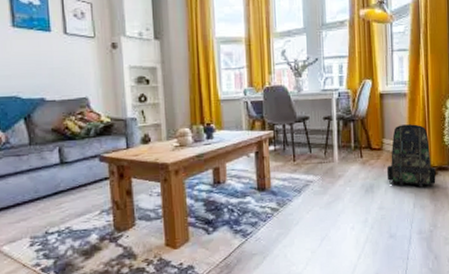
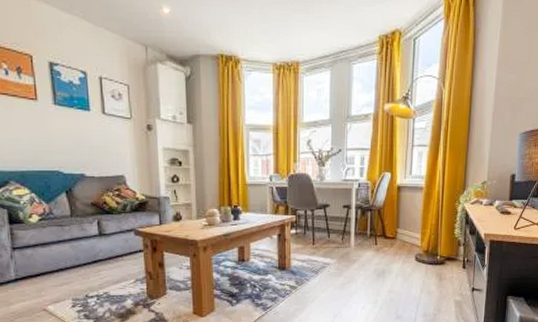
backpack: present [387,124,436,187] -> none [399,216,444,275]

